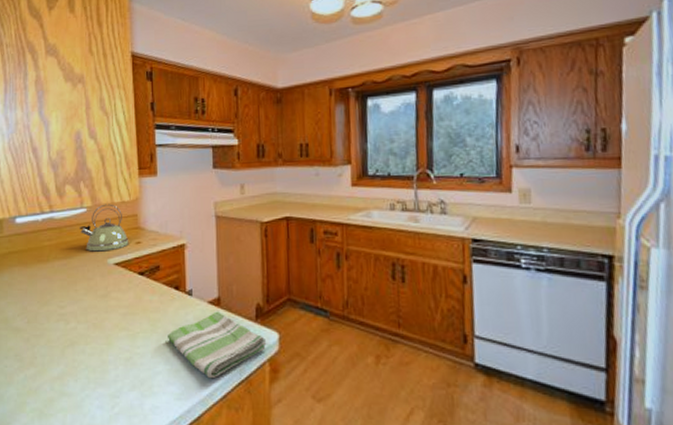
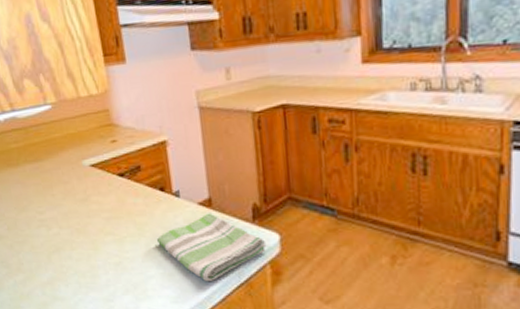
kettle: present [79,204,129,252] -> none [46,98,104,153]

